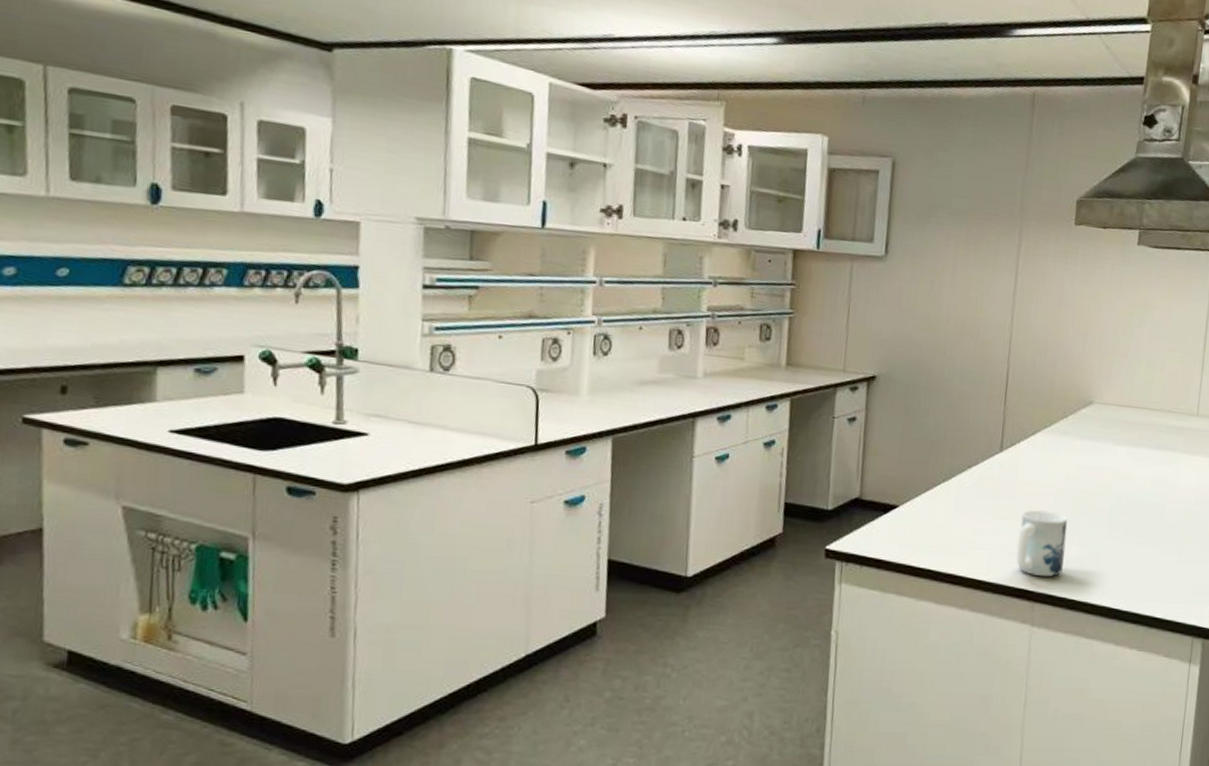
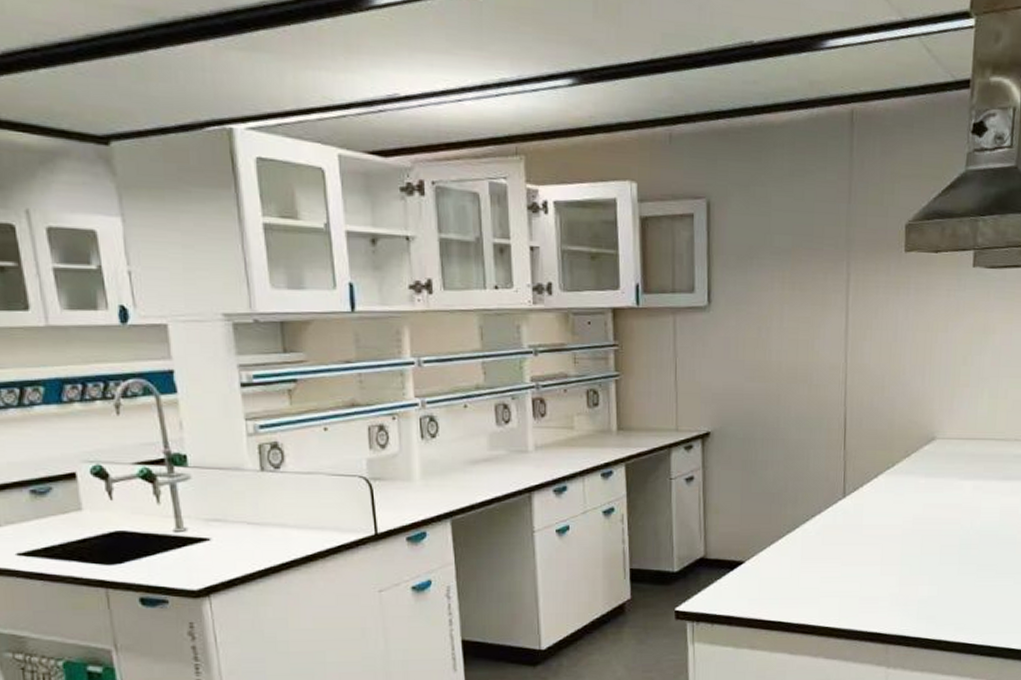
mug: present [1016,510,1067,577] -> none [866,553,917,619]

